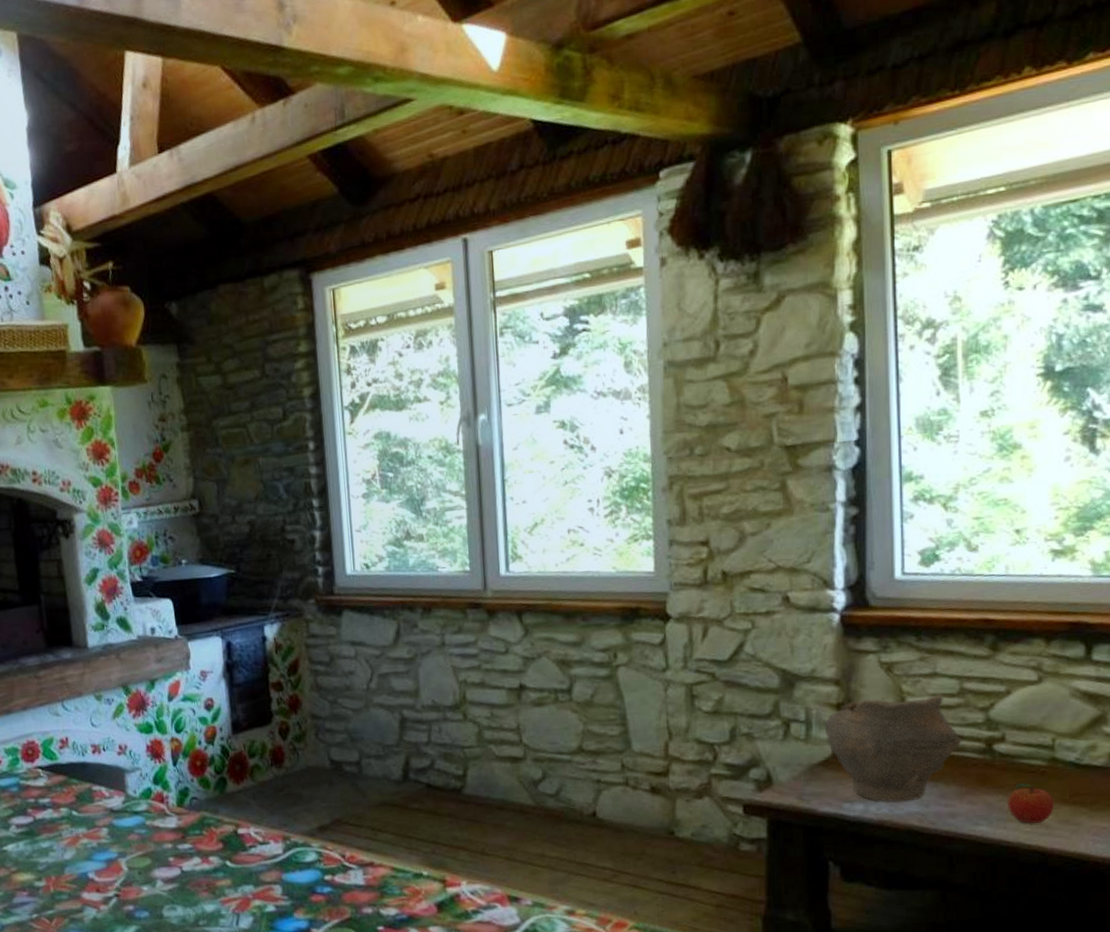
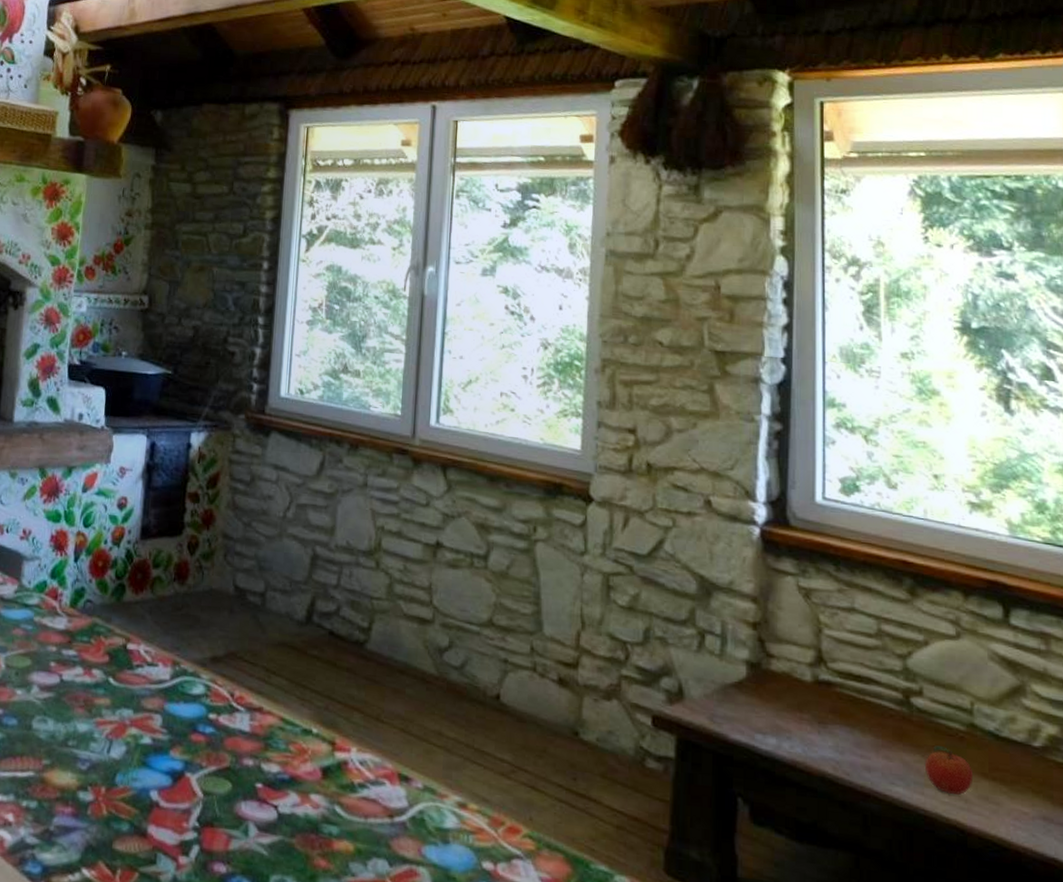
clay pot: present [824,694,962,803] -> none [739,622,879,745]

